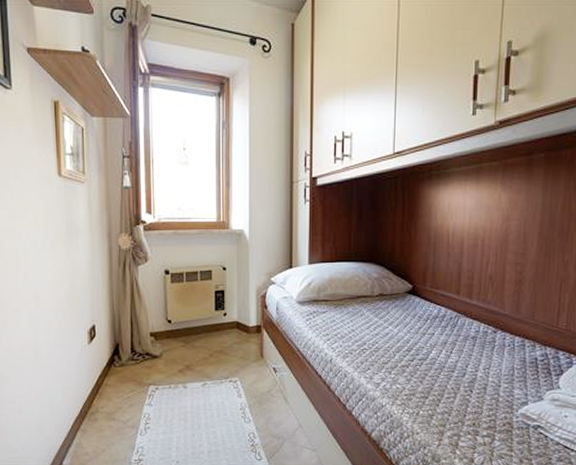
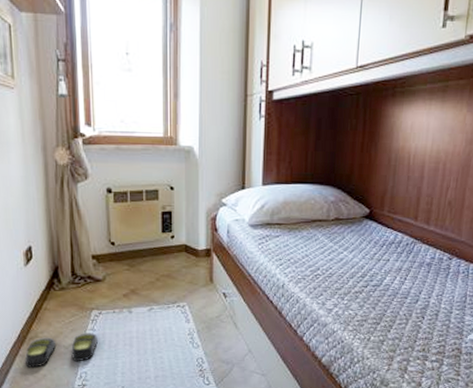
slippers: none [86,408,154,442] -> present [25,333,98,368]

